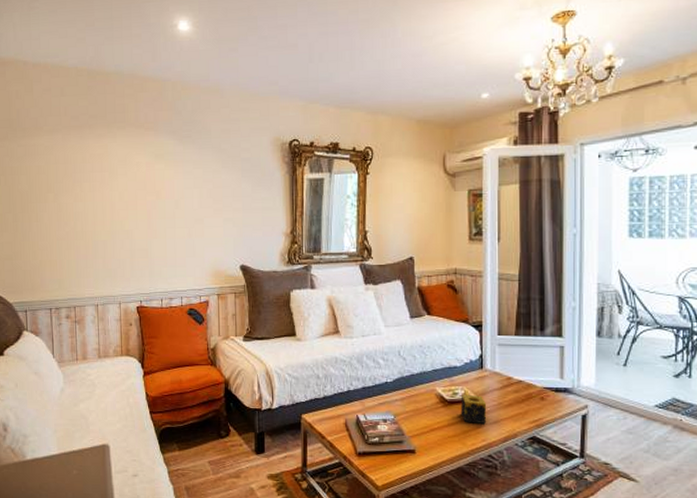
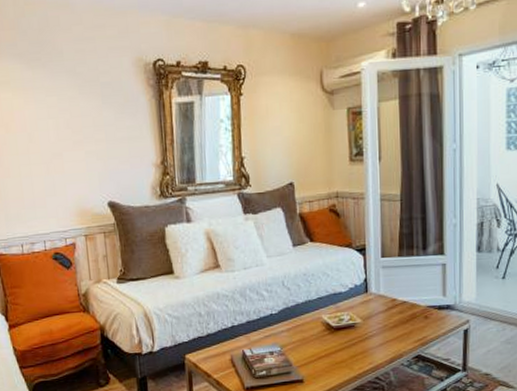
candle: present [460,394,487,424] -> none [347,319,373,348]

